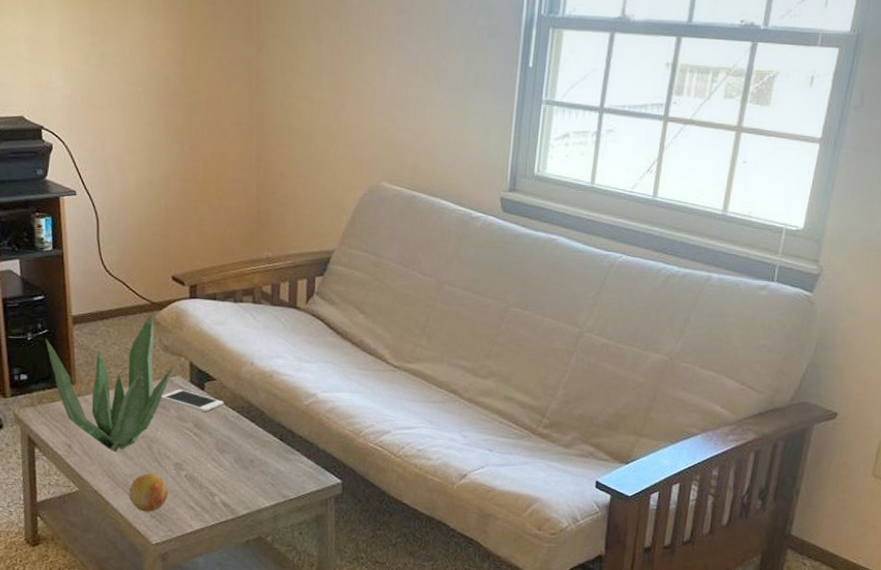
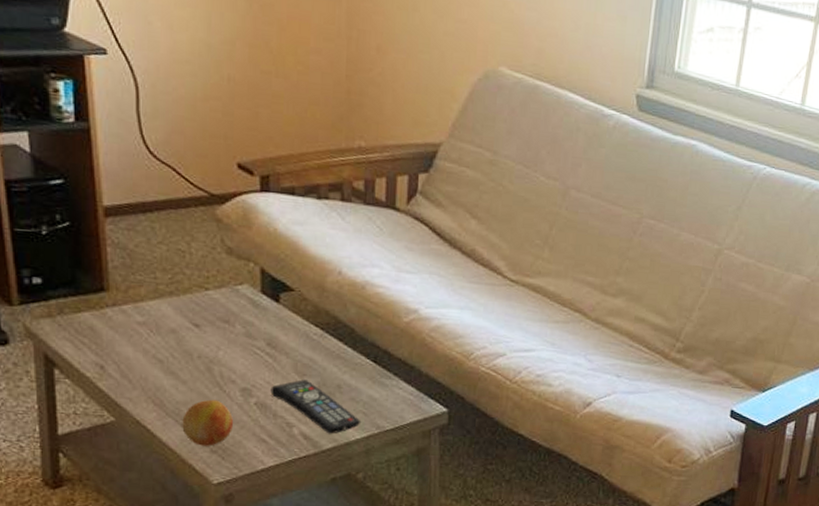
plant: present [45,314,173,452] -> none [66,208,239,375]
cell phone: present [160,389,224,412] -> none [222,300,304,328]
remote control: none [197,455,270,503] -> present [270,379,362,434]

